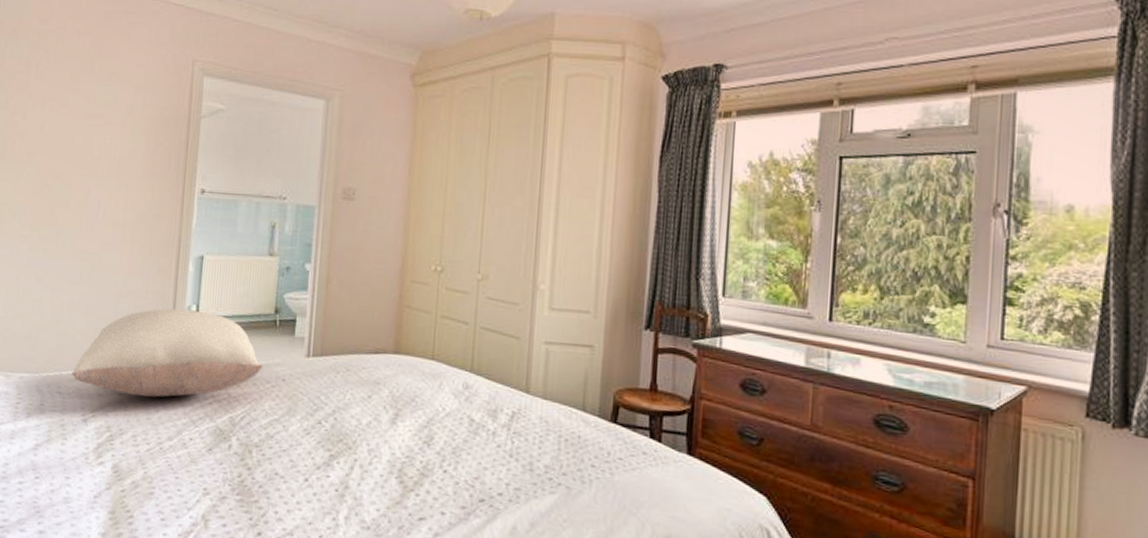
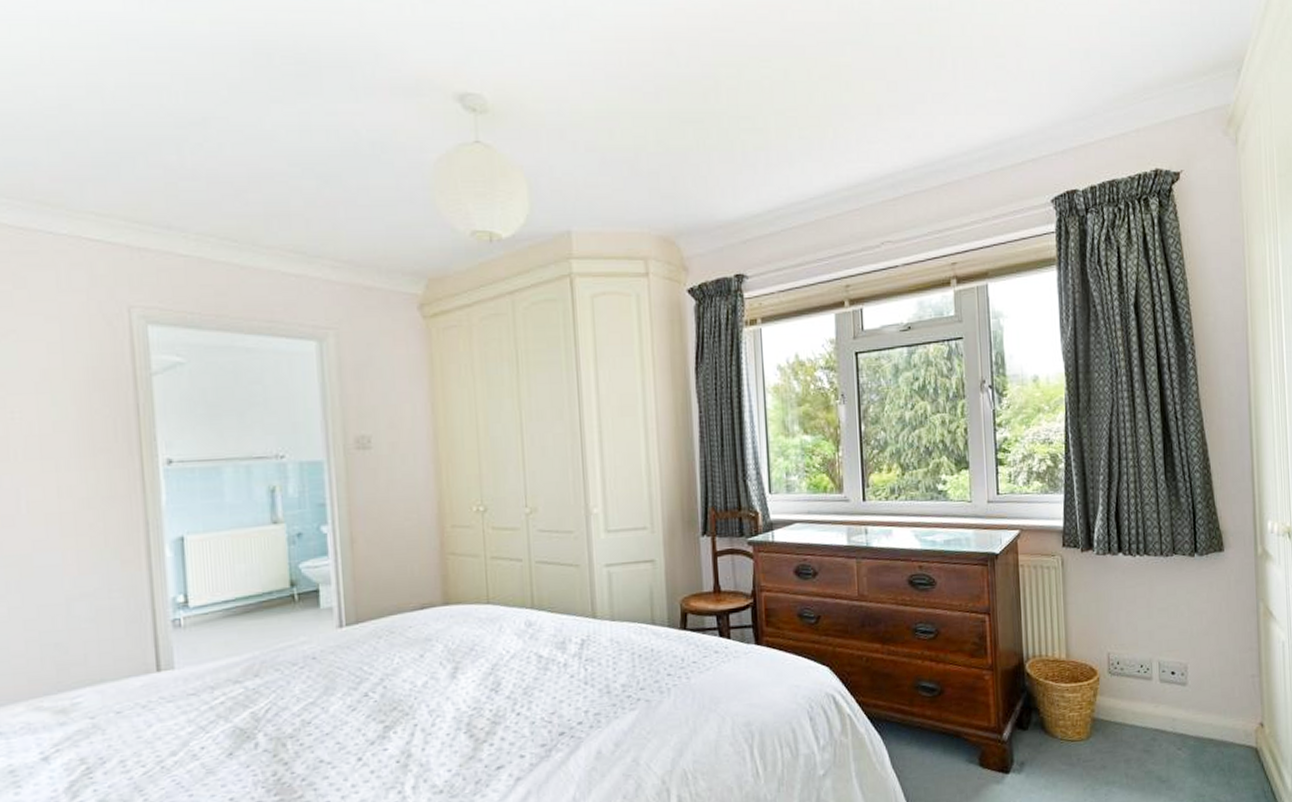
pillow: present [71,308,263,398] -> none [13,600,285,716]

